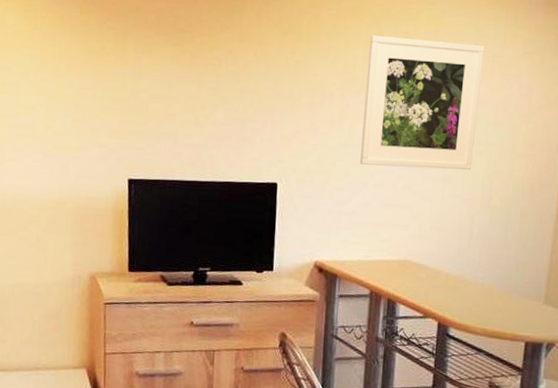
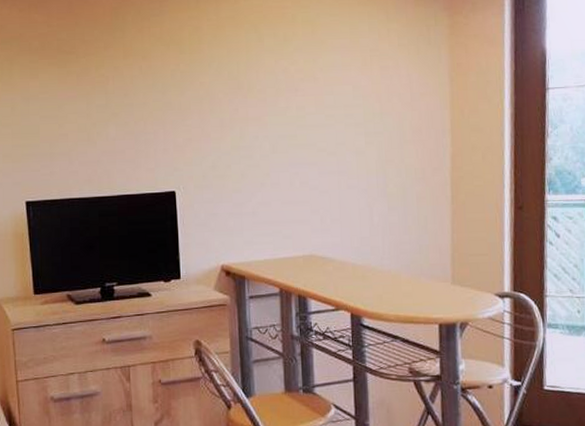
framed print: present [360,35,485,170] -> none [250,40,364,165]

